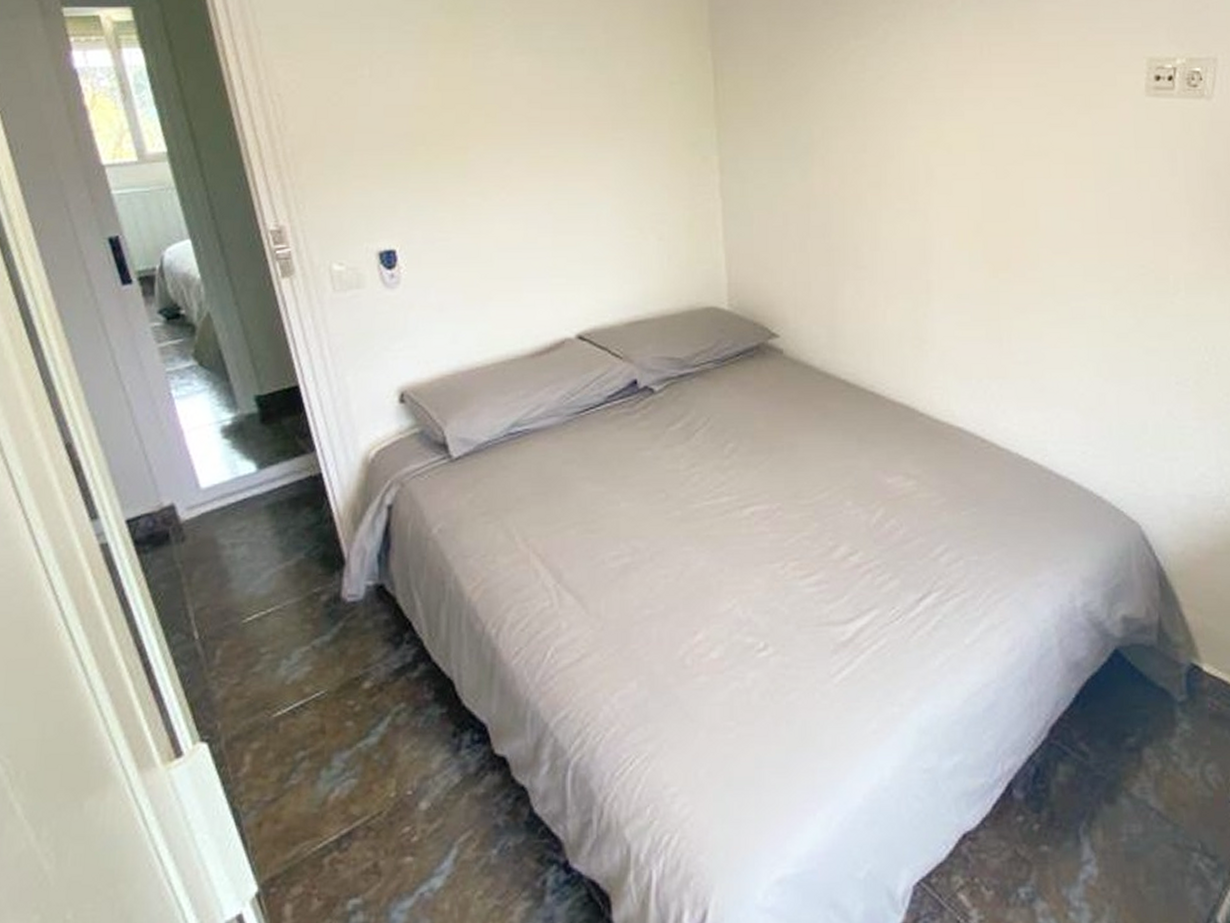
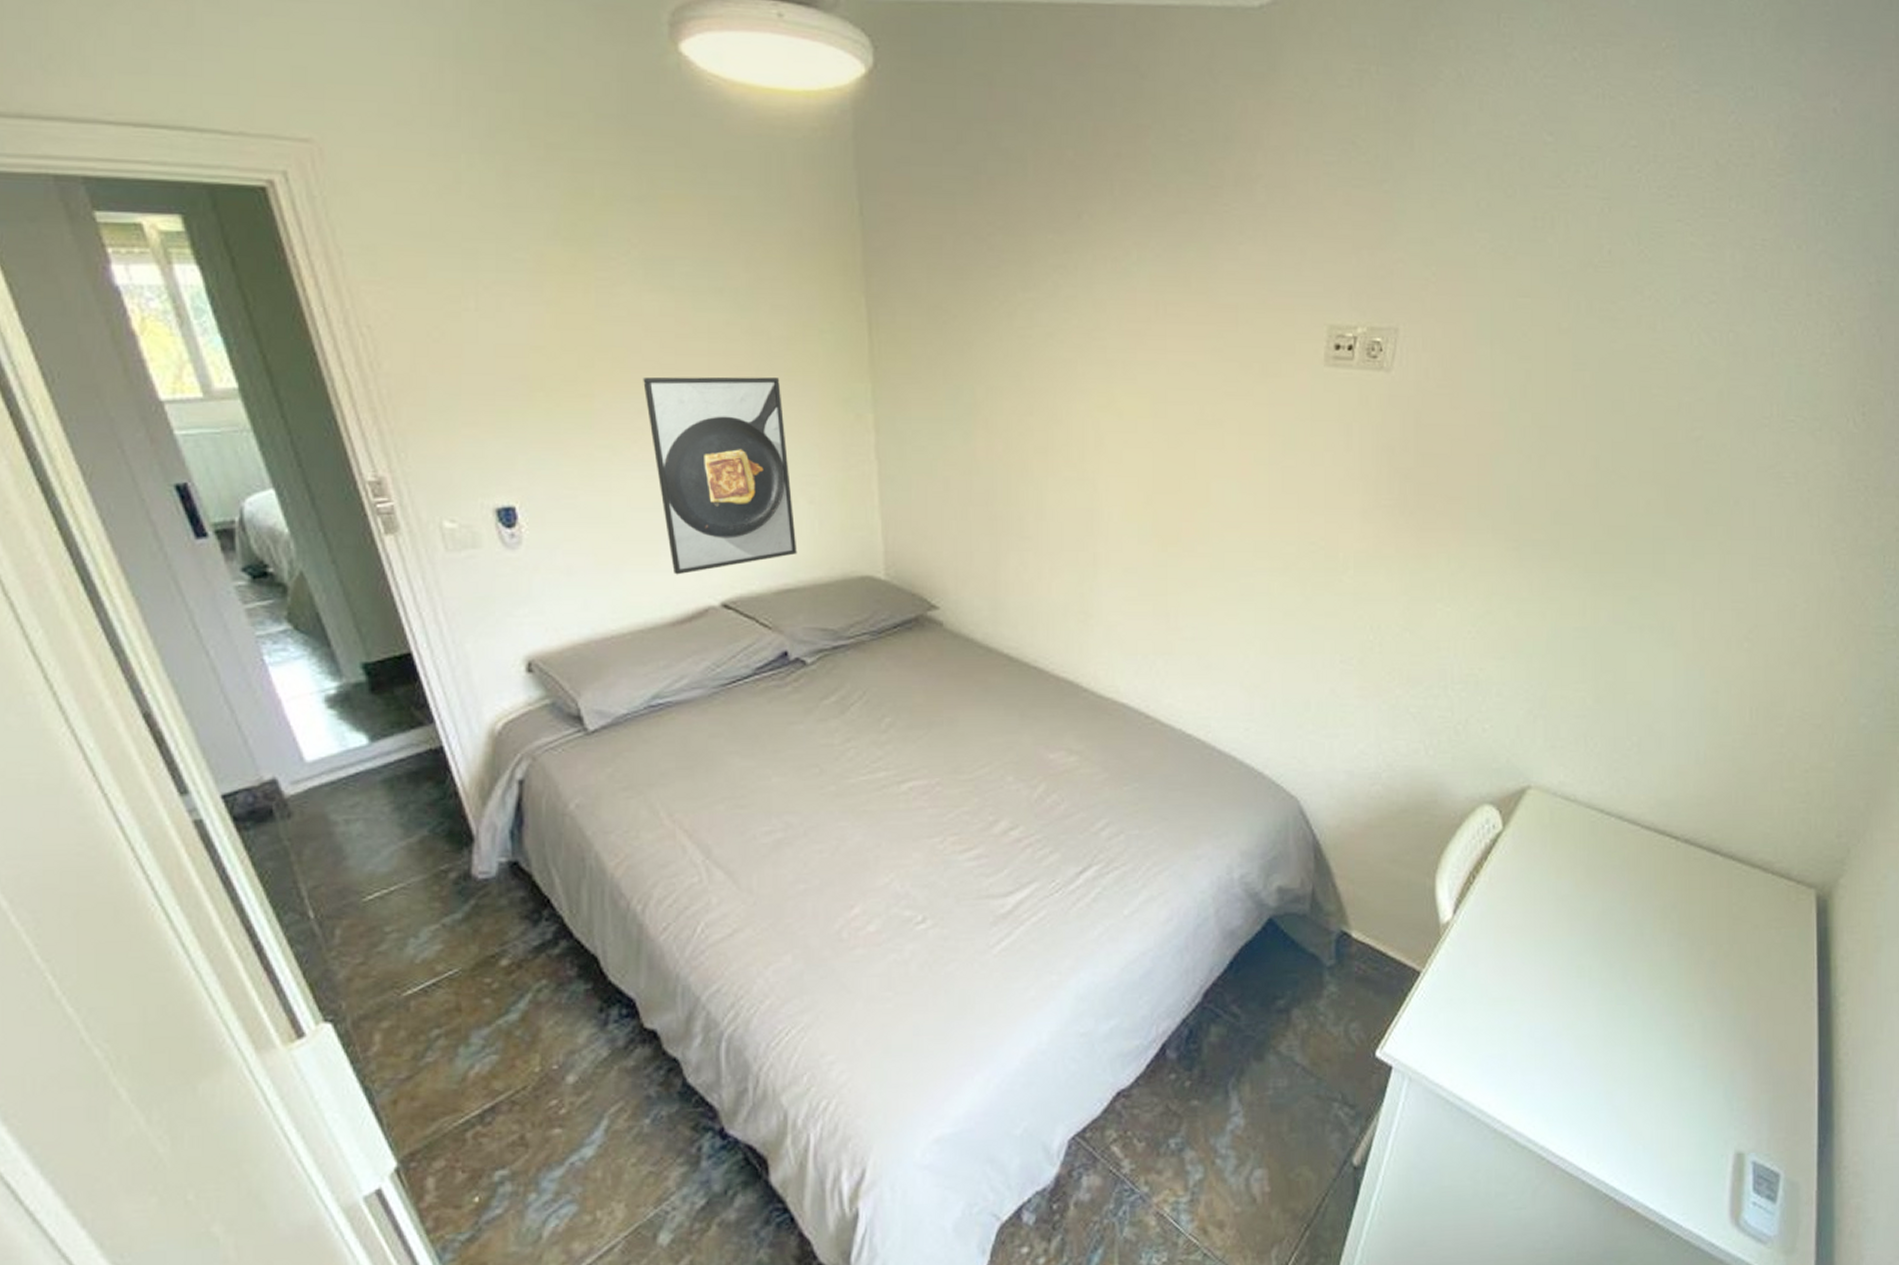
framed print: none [512,126,647,309] -> present [643,376,797,575]

